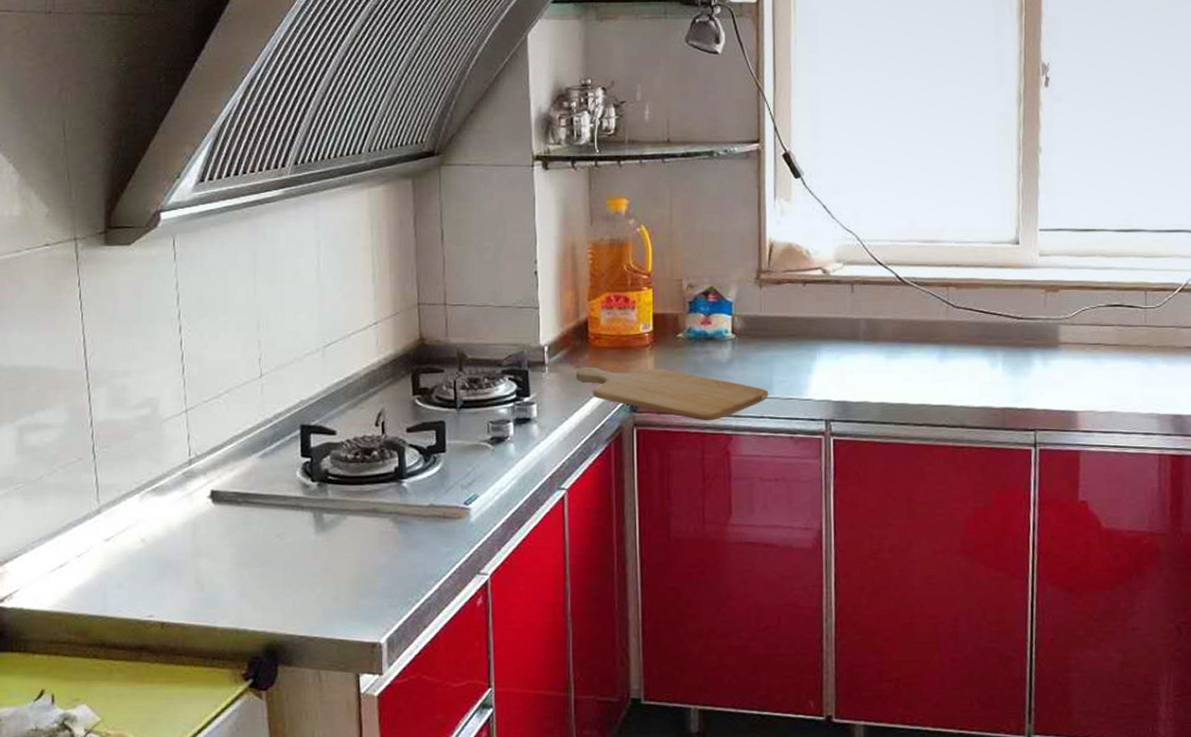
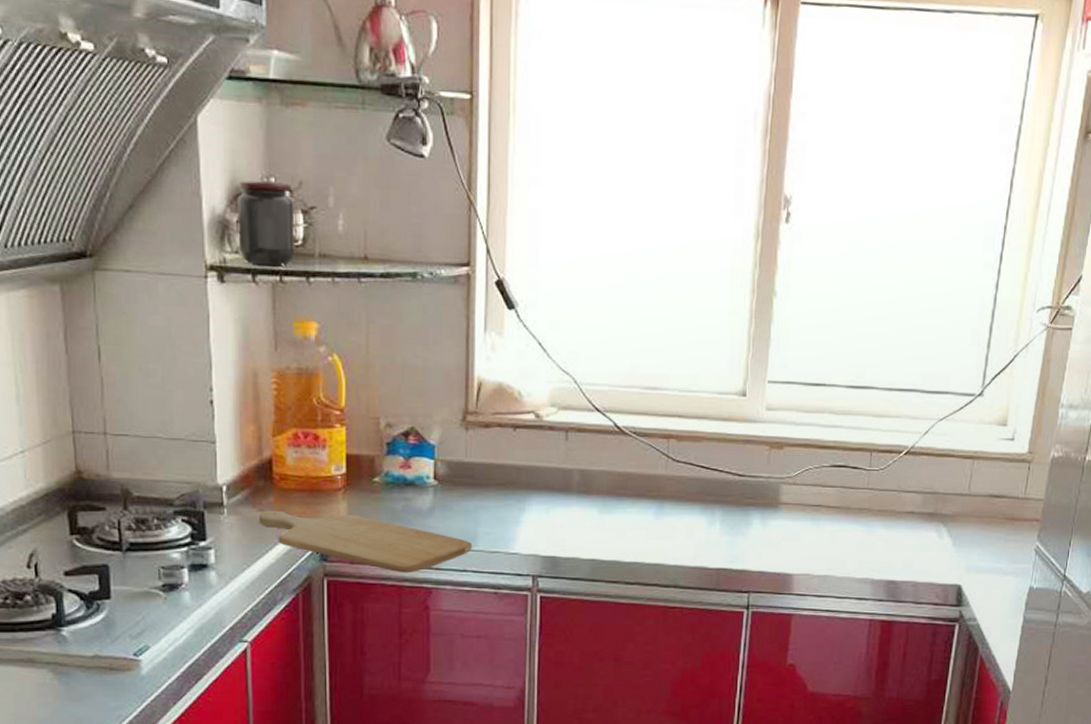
jar: none [560,83,608,153] -> present [237,180,295,266]

